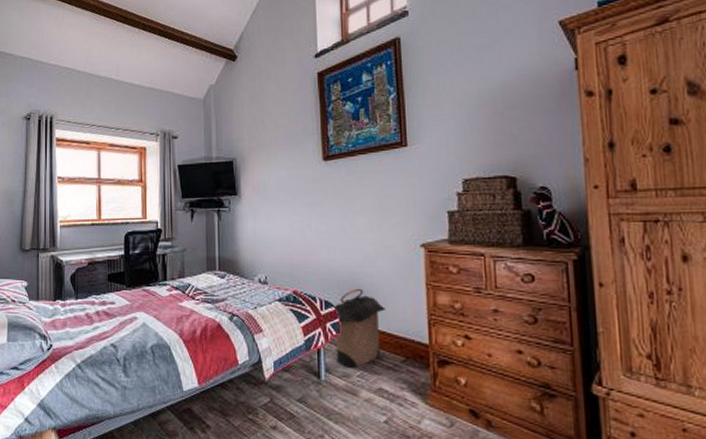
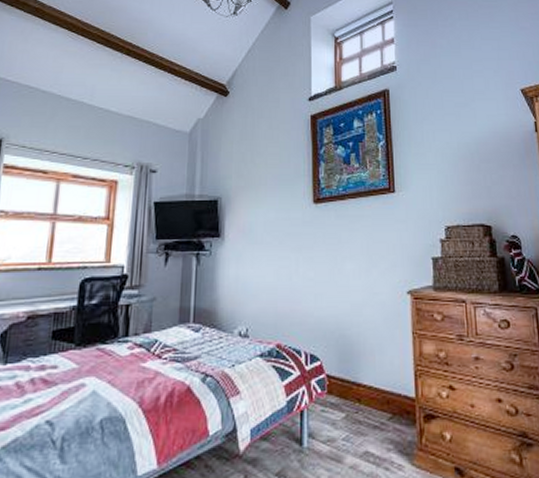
laundry hamper: present [332,288,386,369] -> none [317,339,373,432]

